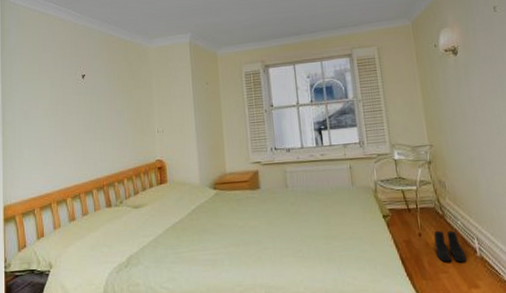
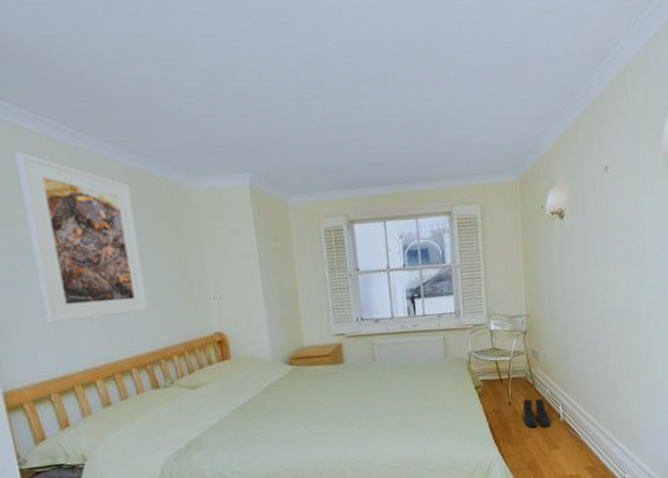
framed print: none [38,29,110,152] -> present [15,152,149,324]

